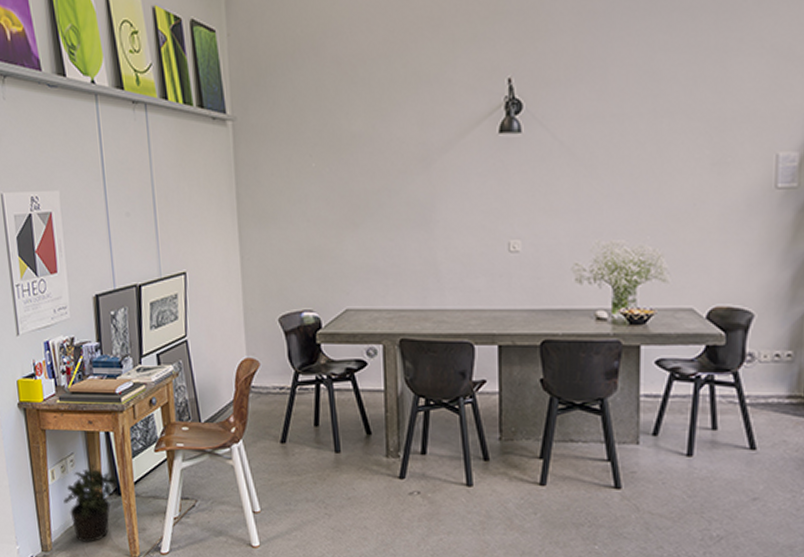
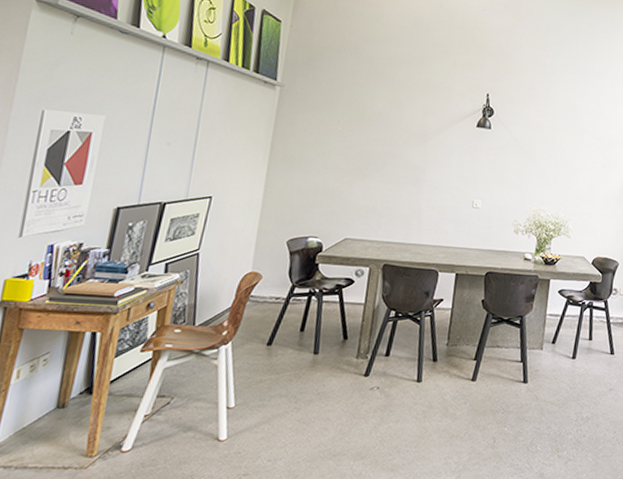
potted plant: present [63,464,117,544] -> none [22,364,93,445]

